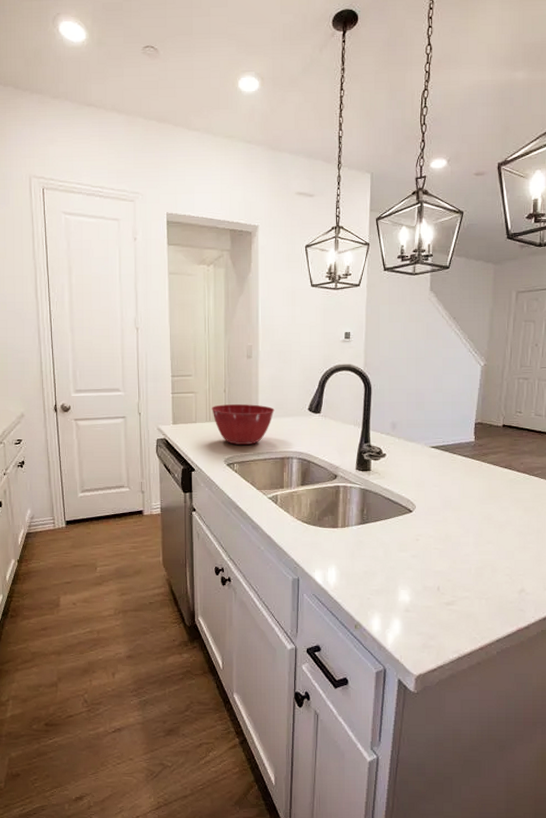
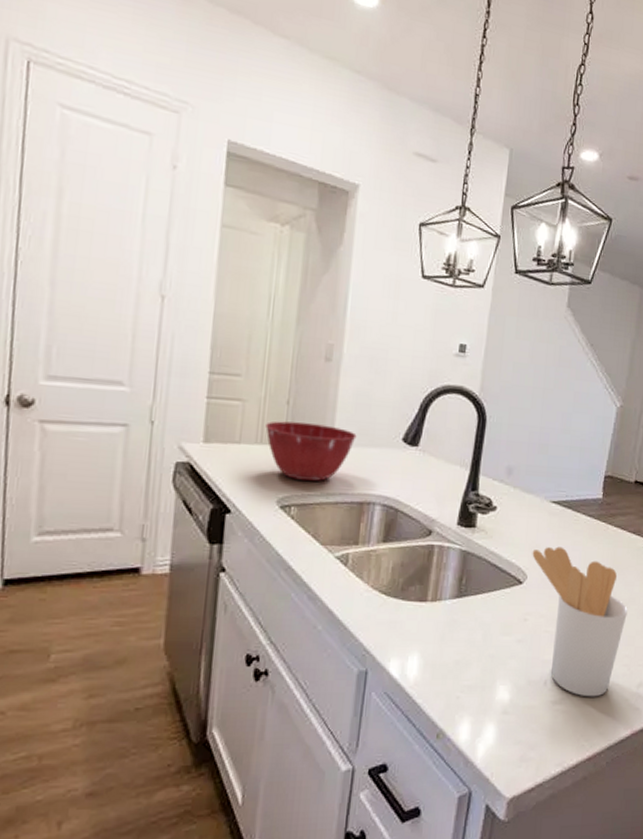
utensil holder: none [418,482,505,600] -> present [532,546,628,697]

